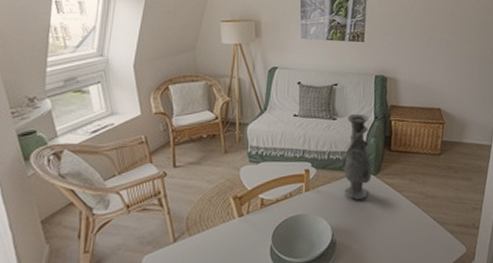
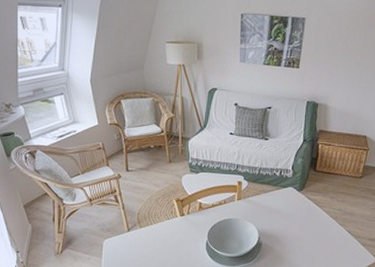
vase: present [342,113,372,200] -> none [271,135,298,211]

